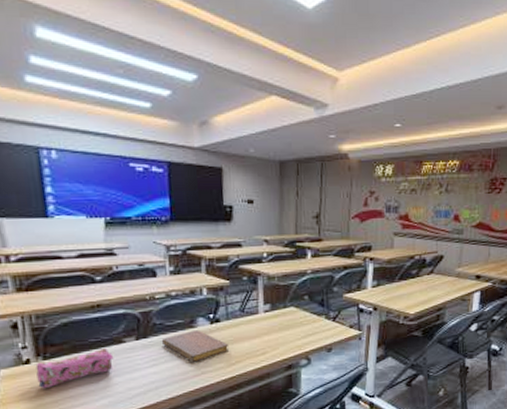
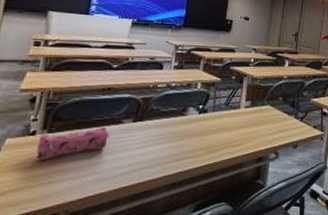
notebook: present [162,329,228,362] -> none [155,117,210,147]

